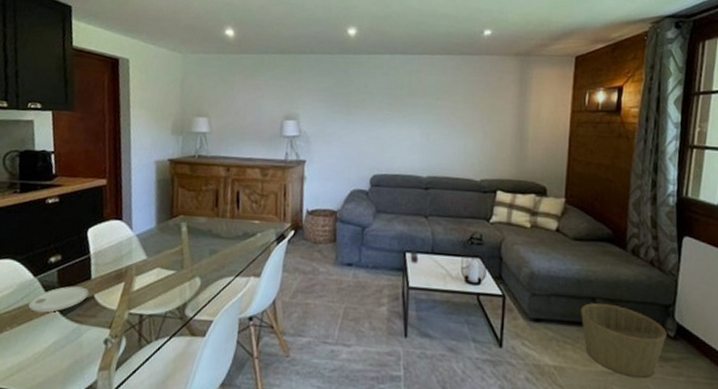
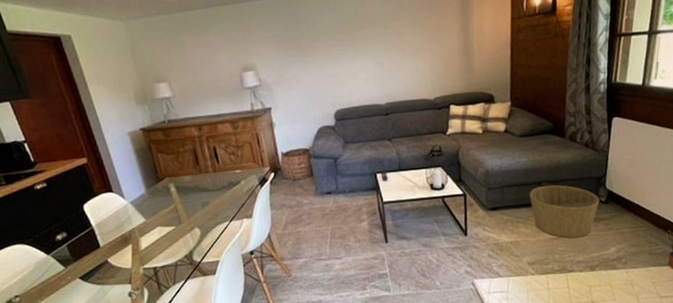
plate: present [28,286,89,313] -> none [50,255,103,283]

